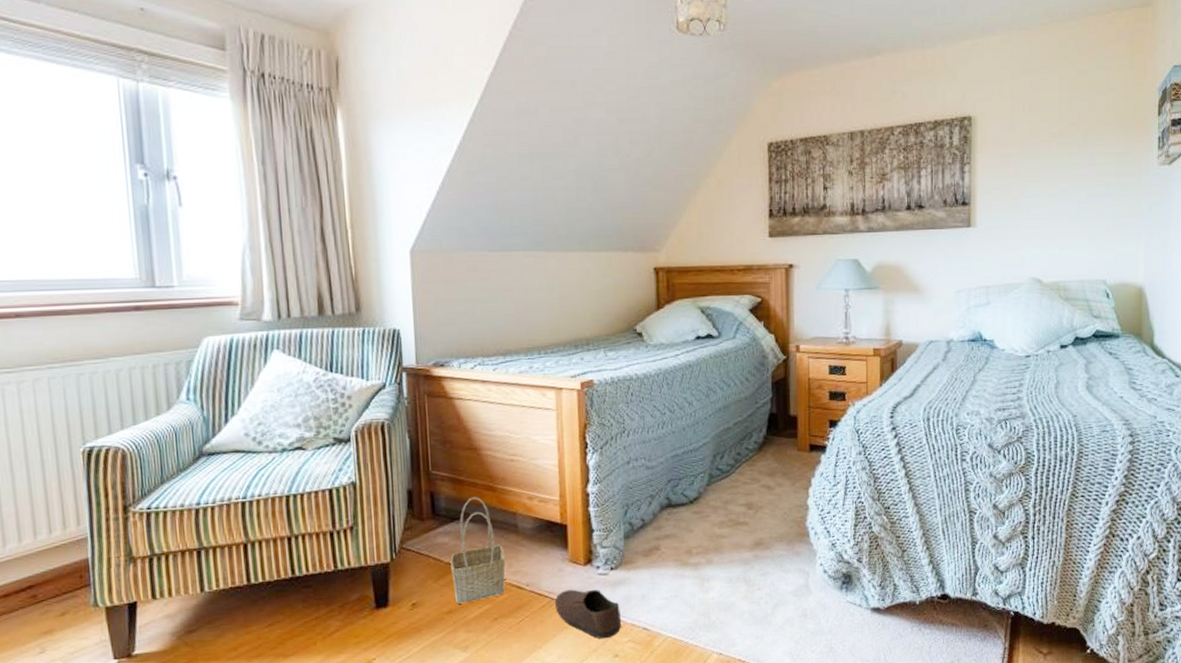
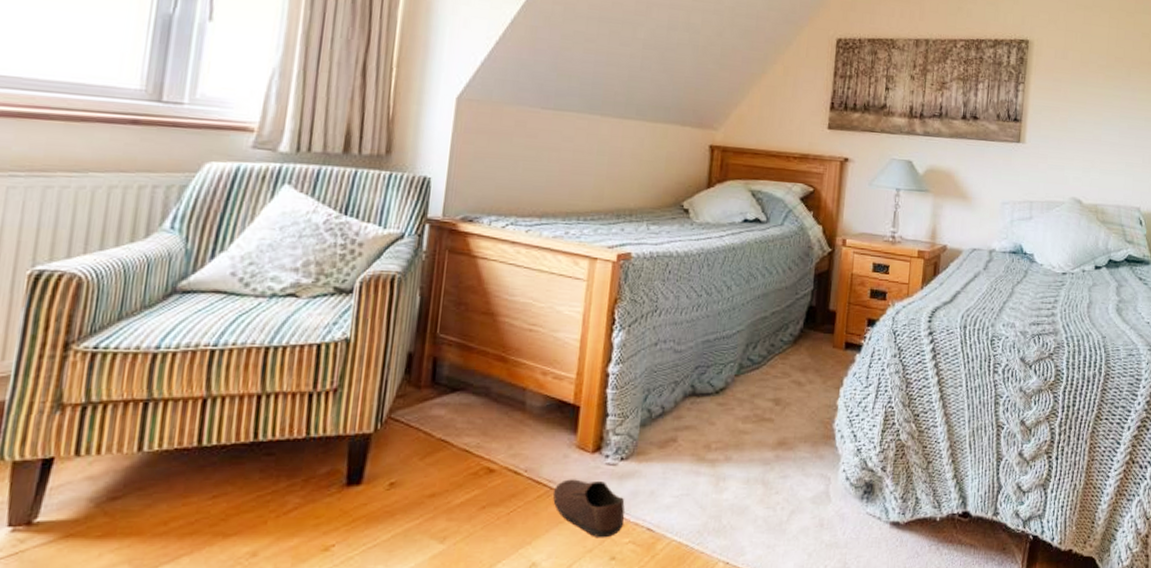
basket: present [450,497,506,604] -> none [440,367,506,487]

